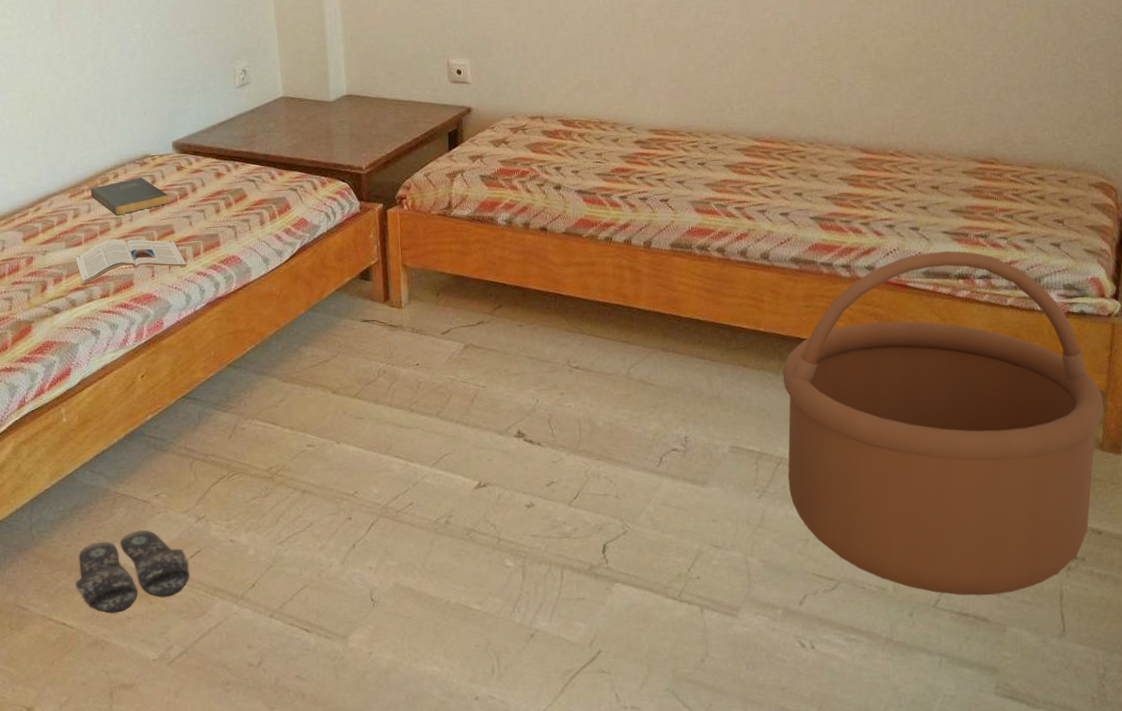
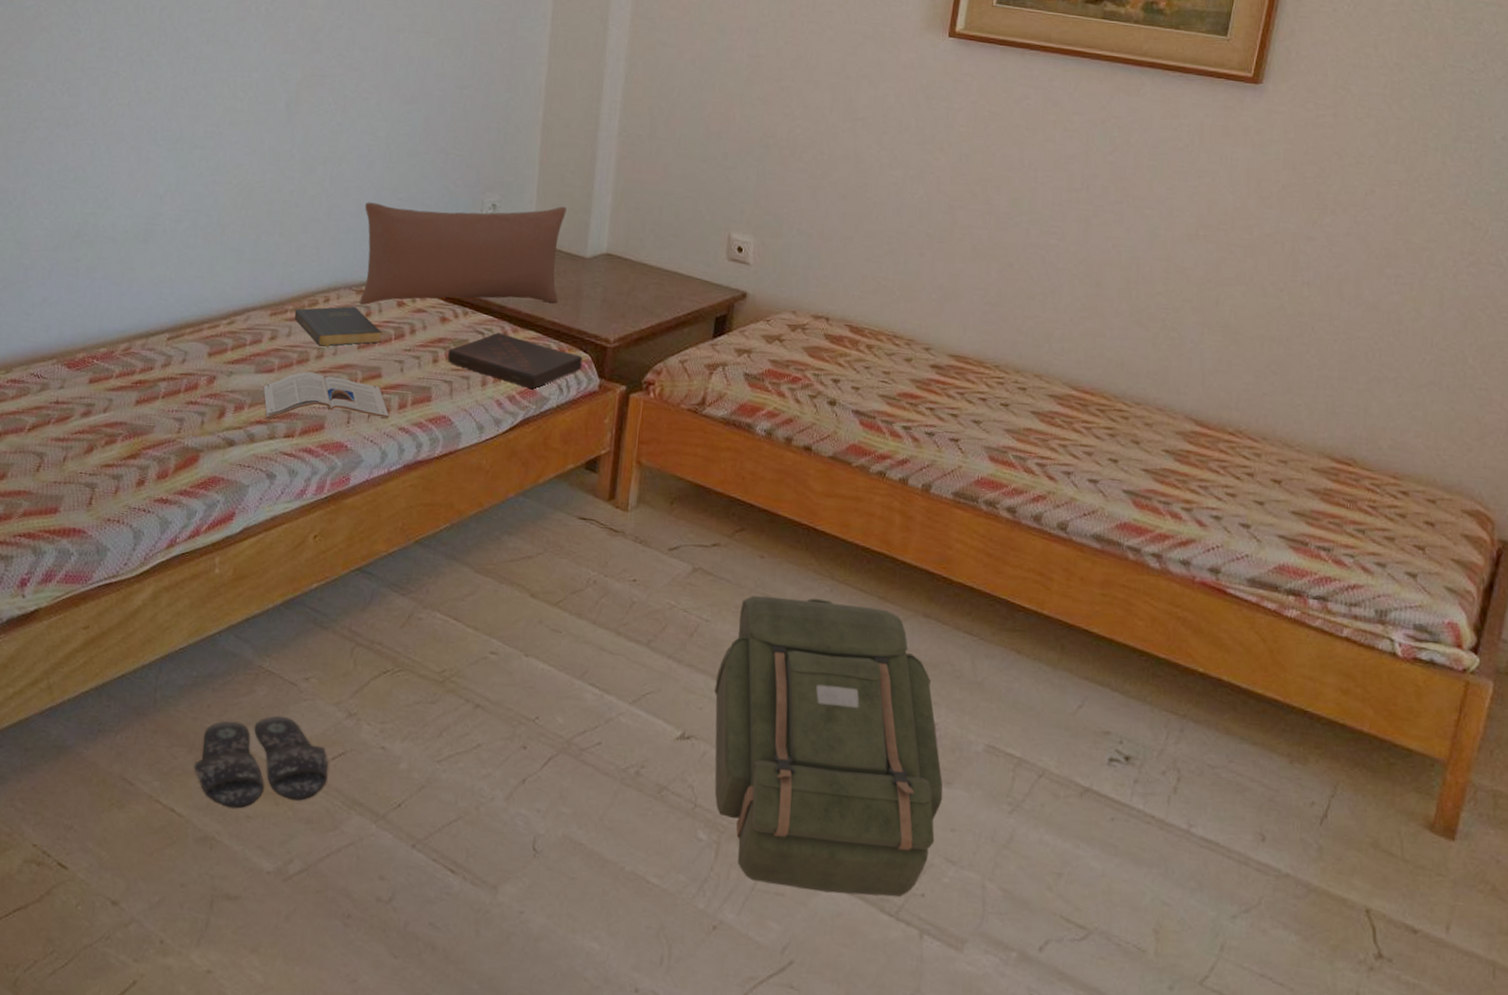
pillow: none [134,61,312,175] -> present [359,202,567,306]
book: none [227,177,343,221] -> present [448,332,583,390]
backpack: none [499,351,702,592] -> present [714,595,943,897]
basket: present [782,250,1104,596] -> none [1048,556,1441,985]

